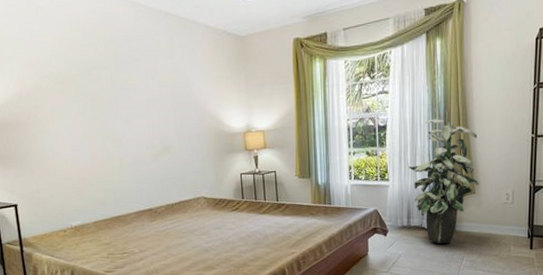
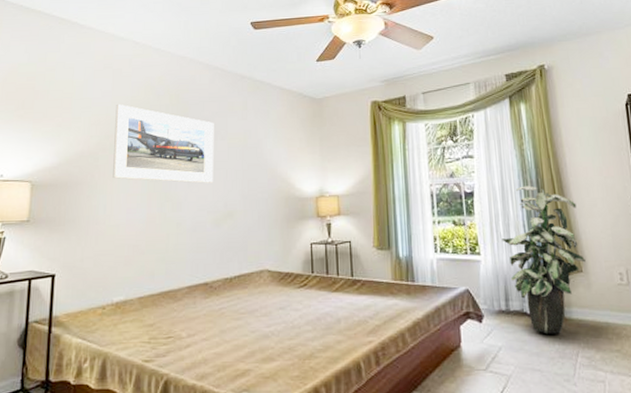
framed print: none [45,44,148,121] -> present [113,103,214,183]

